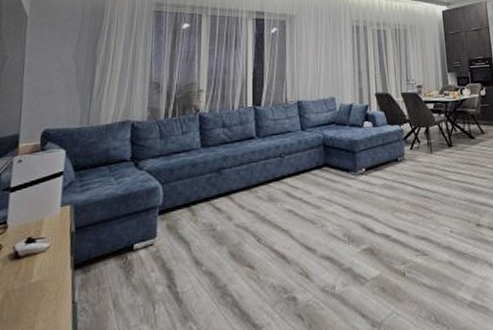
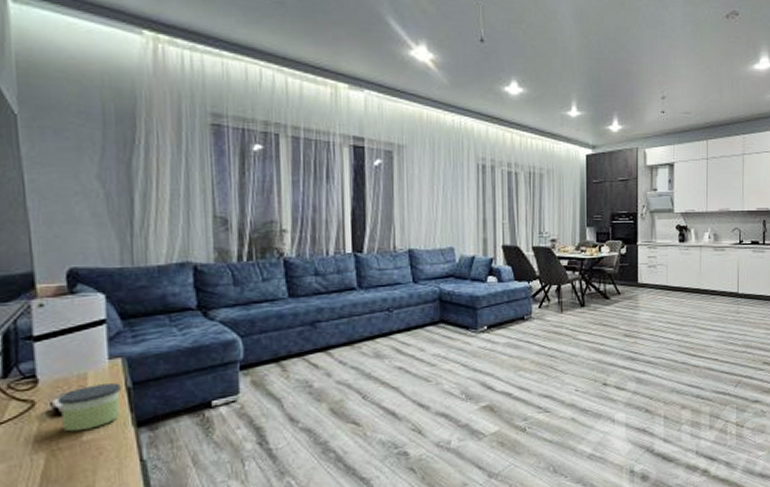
candle: none [18,227,67,274] -> present [58,382,122,432]

